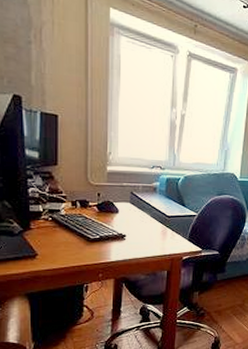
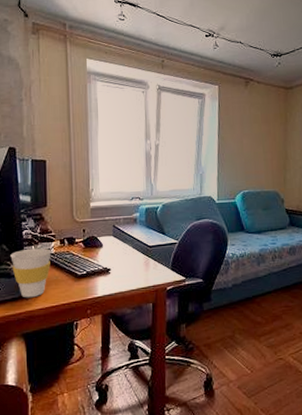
cup: none [13,207,61,258] -> present [10,248,51,298]

